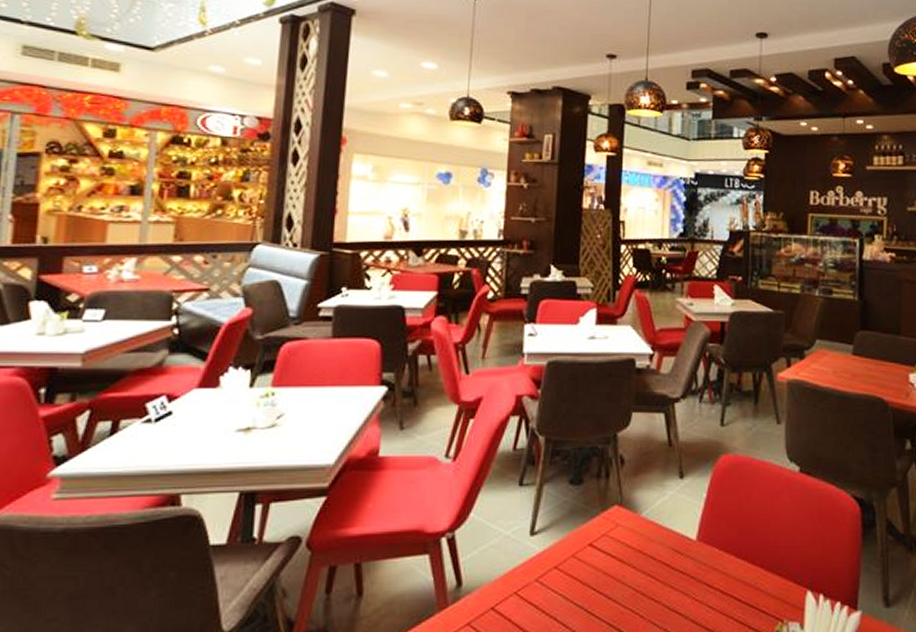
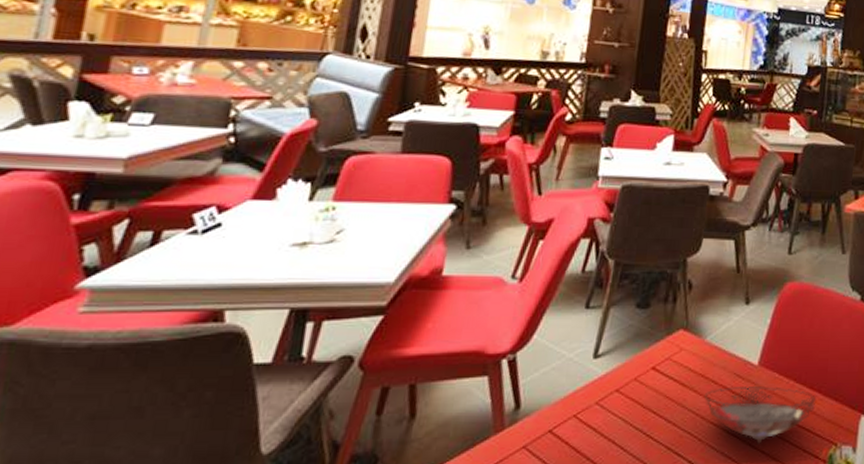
dish: none [643,562,759,620] -> present [704,386,817,444]

